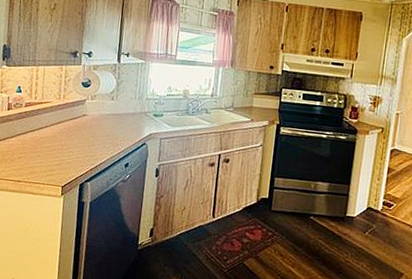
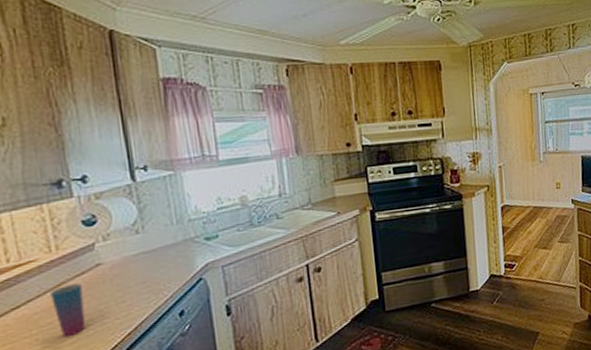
cup: none [52,124,72,160] -> present [50,283,87,337]

